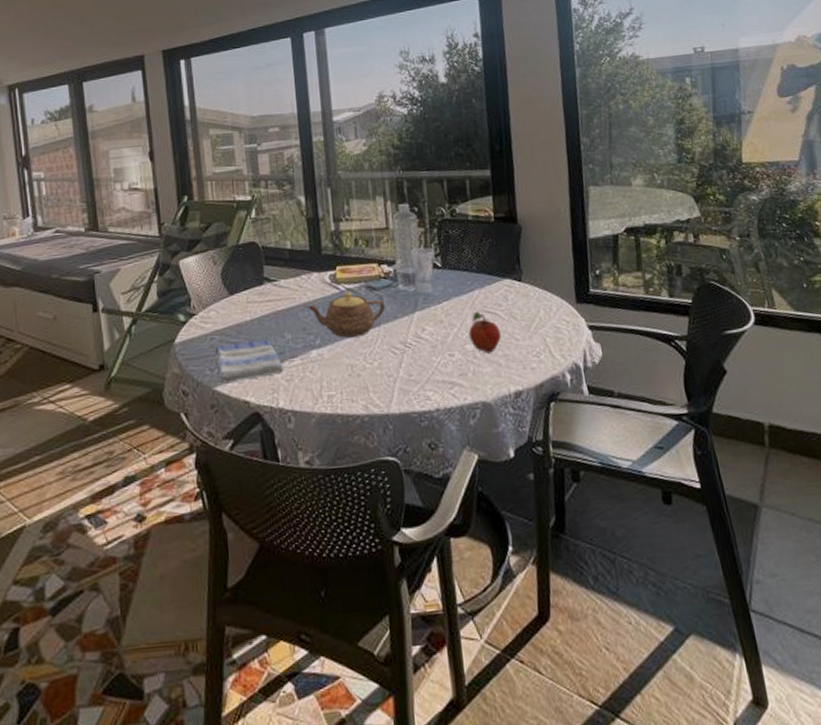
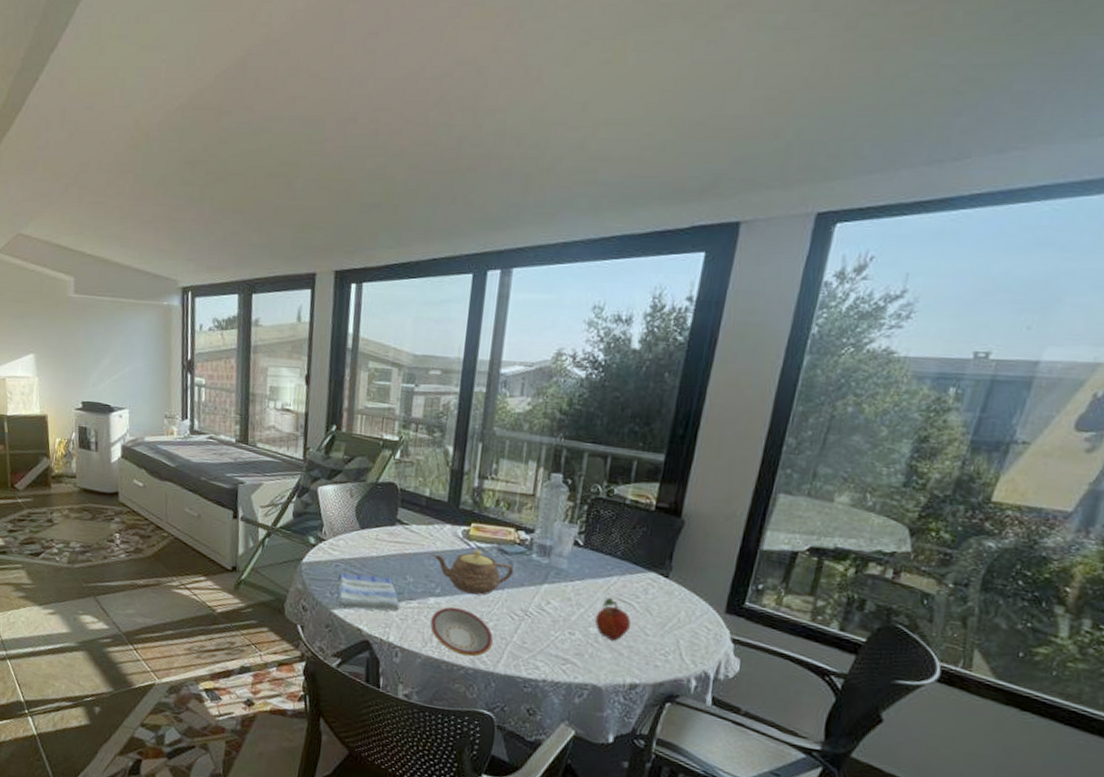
plate: none [317,354,381,404] -> present [430,607,493,657]

